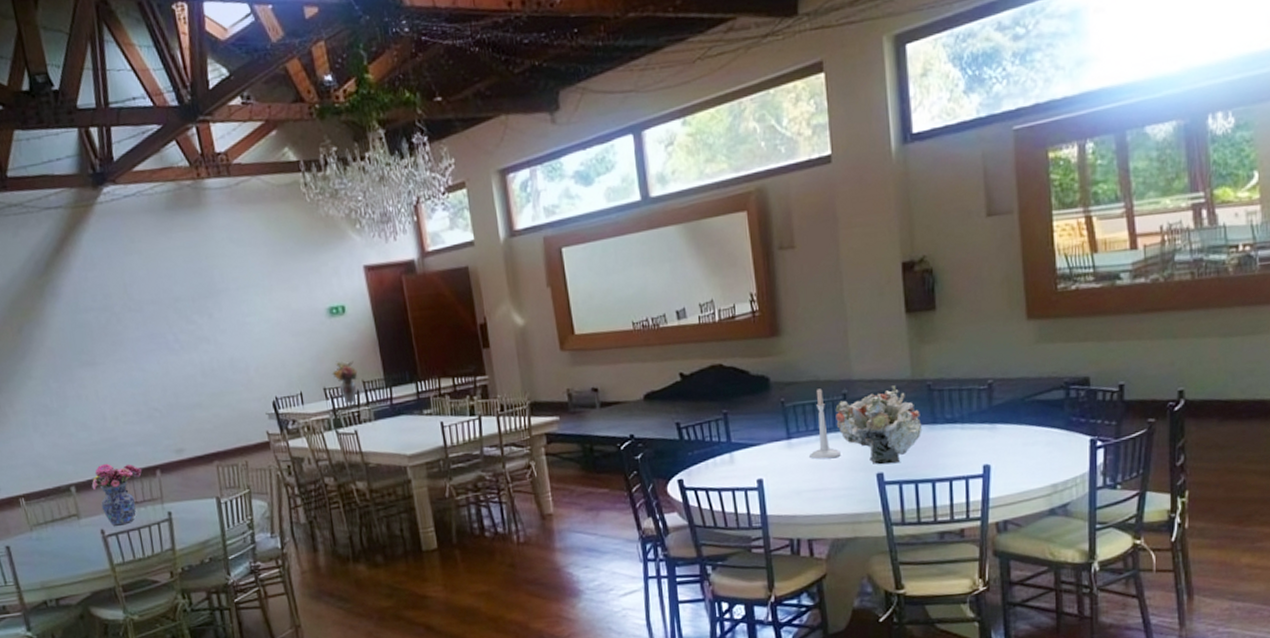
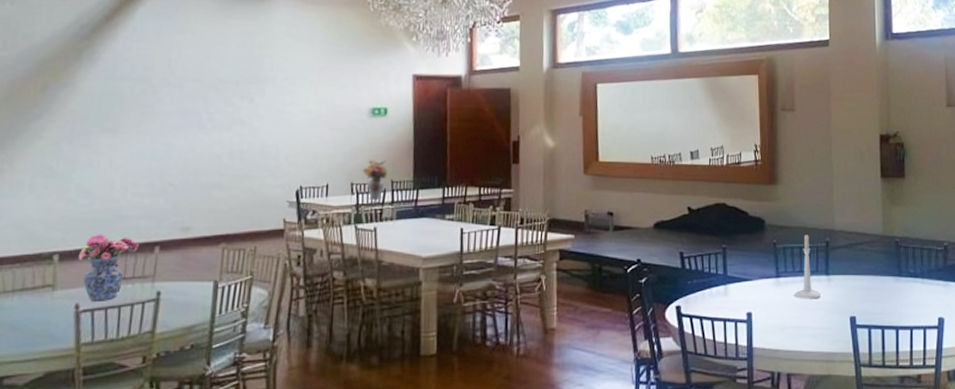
flower arrangement: present [835,385,923,465] -> none [819,239,890,309]

